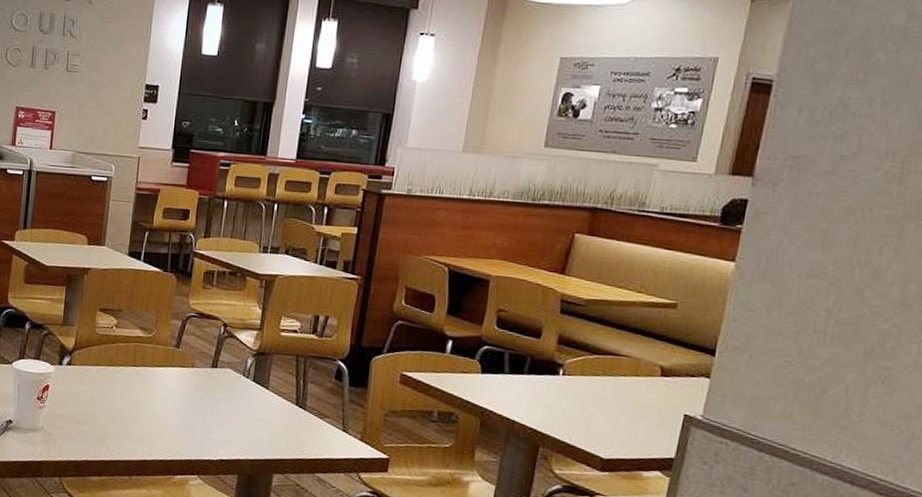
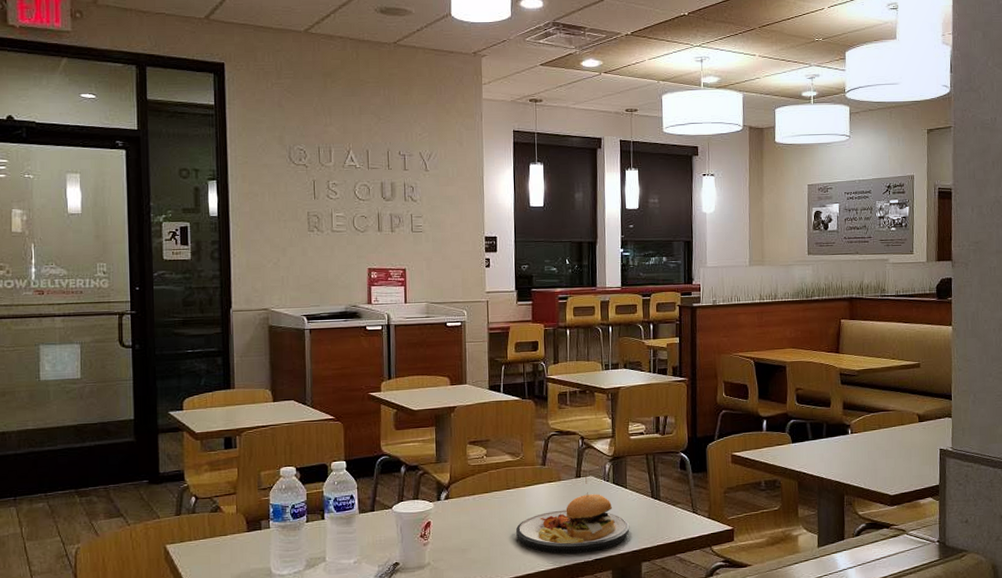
plate: none [138,367,266,452] -> present [516,476,630,554]

